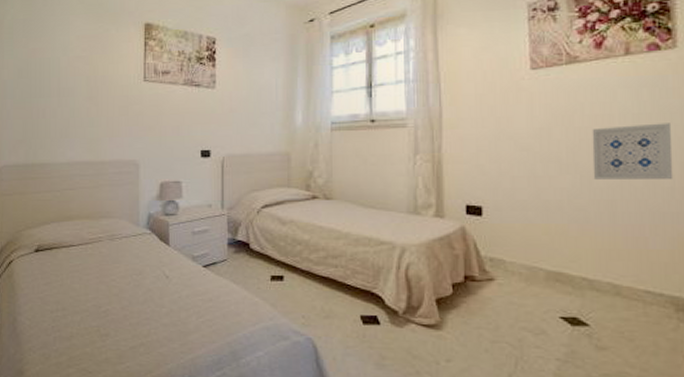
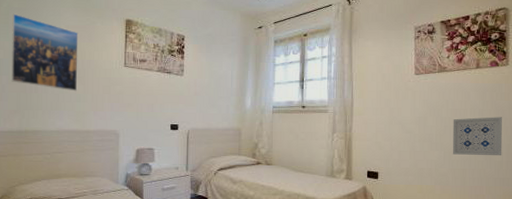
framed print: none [17,26,90,115] -> present [11,13,78,92]

